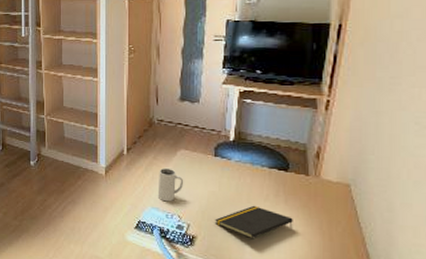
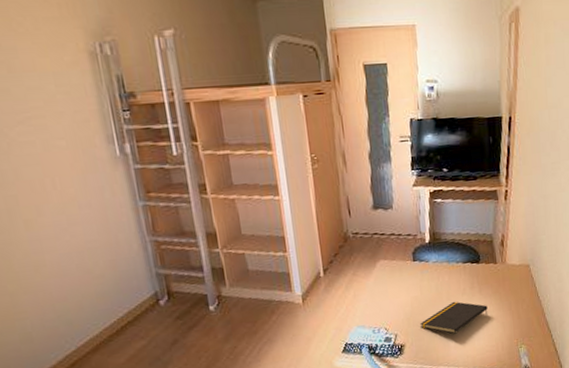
mug: present [157,167,184,202] -> none [360,282,387,318]

